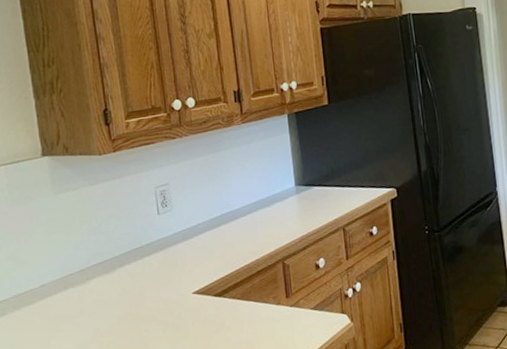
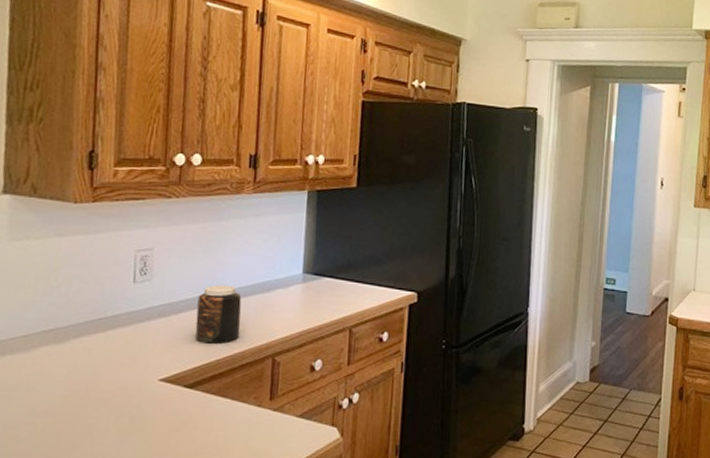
jar: none [212,205,252,257] -> present [195,284,242,344]

